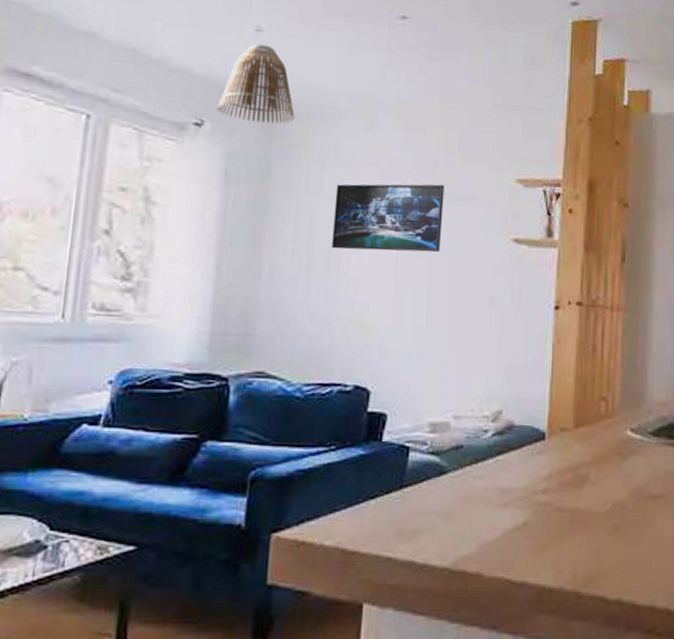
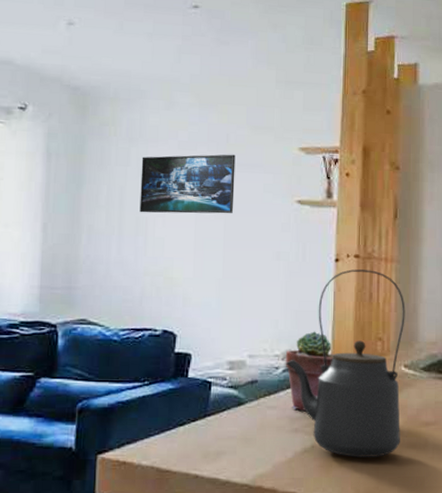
lamp shade: present [217,44,295,124] -> none [38,36,104,106]
kettle: none [495,318,633,536] -> present [285,269,405,457]
potted succulent: none [495,389,551,481] -> present [285,331,333,411]

